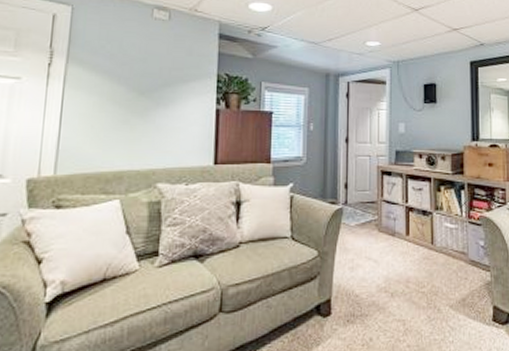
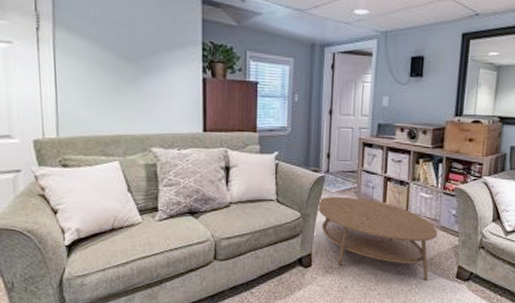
coffee table: none [335,230,468,326] -> present [317,196,438,281]

